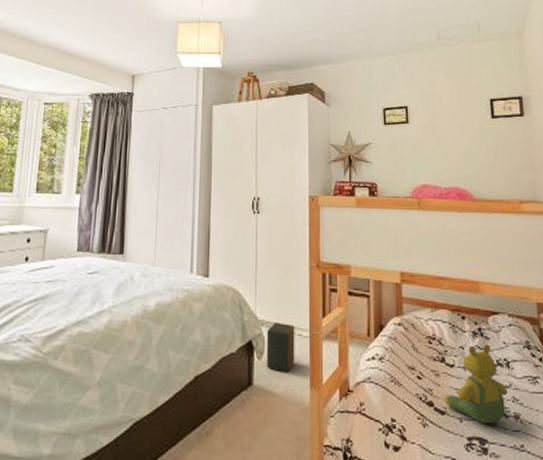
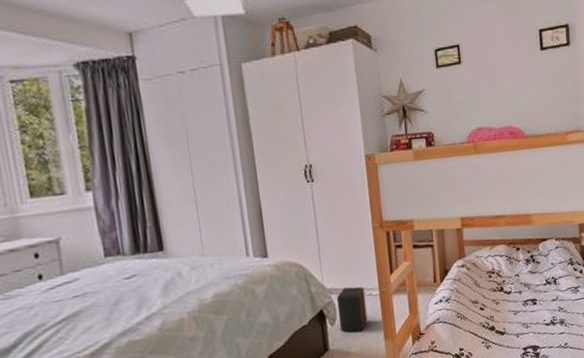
teddy bear: present [445,344,509,425] -> none [504,267,556,335]

